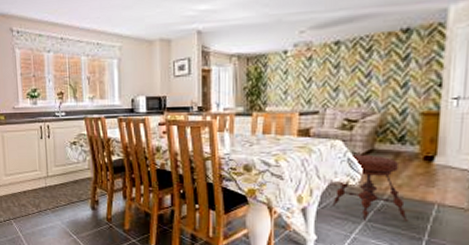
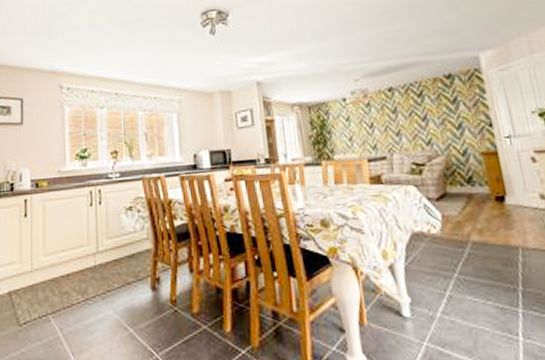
stool: present [332,154,408,222] -> none [418,199,498,276]

